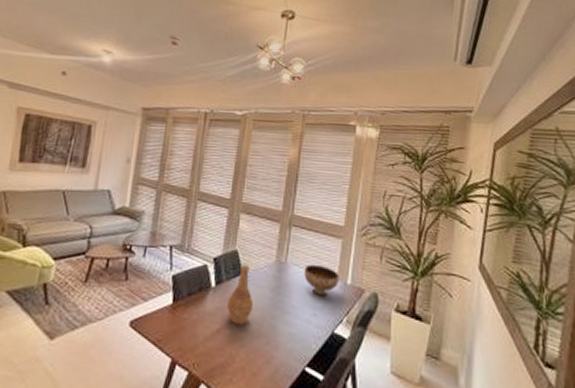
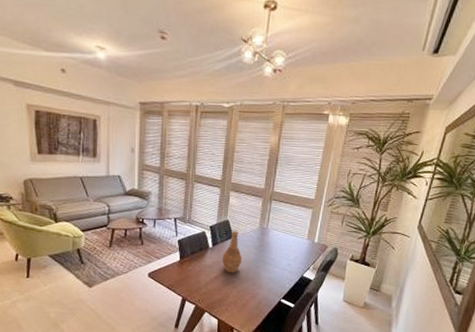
bowl: present [304,264,339,297] -> none [281,228,309,252]

